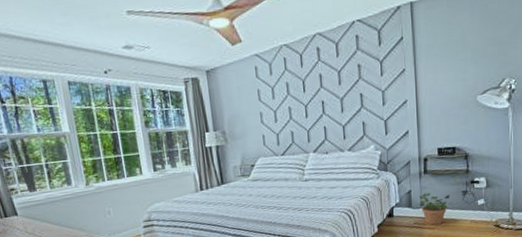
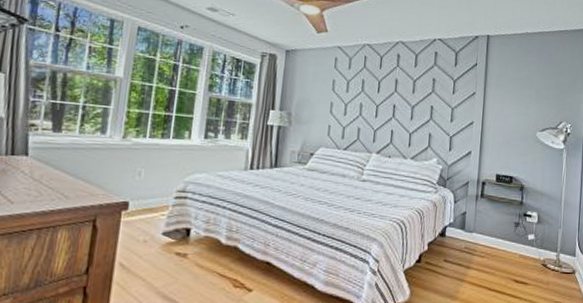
potted plant: present [418,192,453,225] -> none [471,217,505,254]

